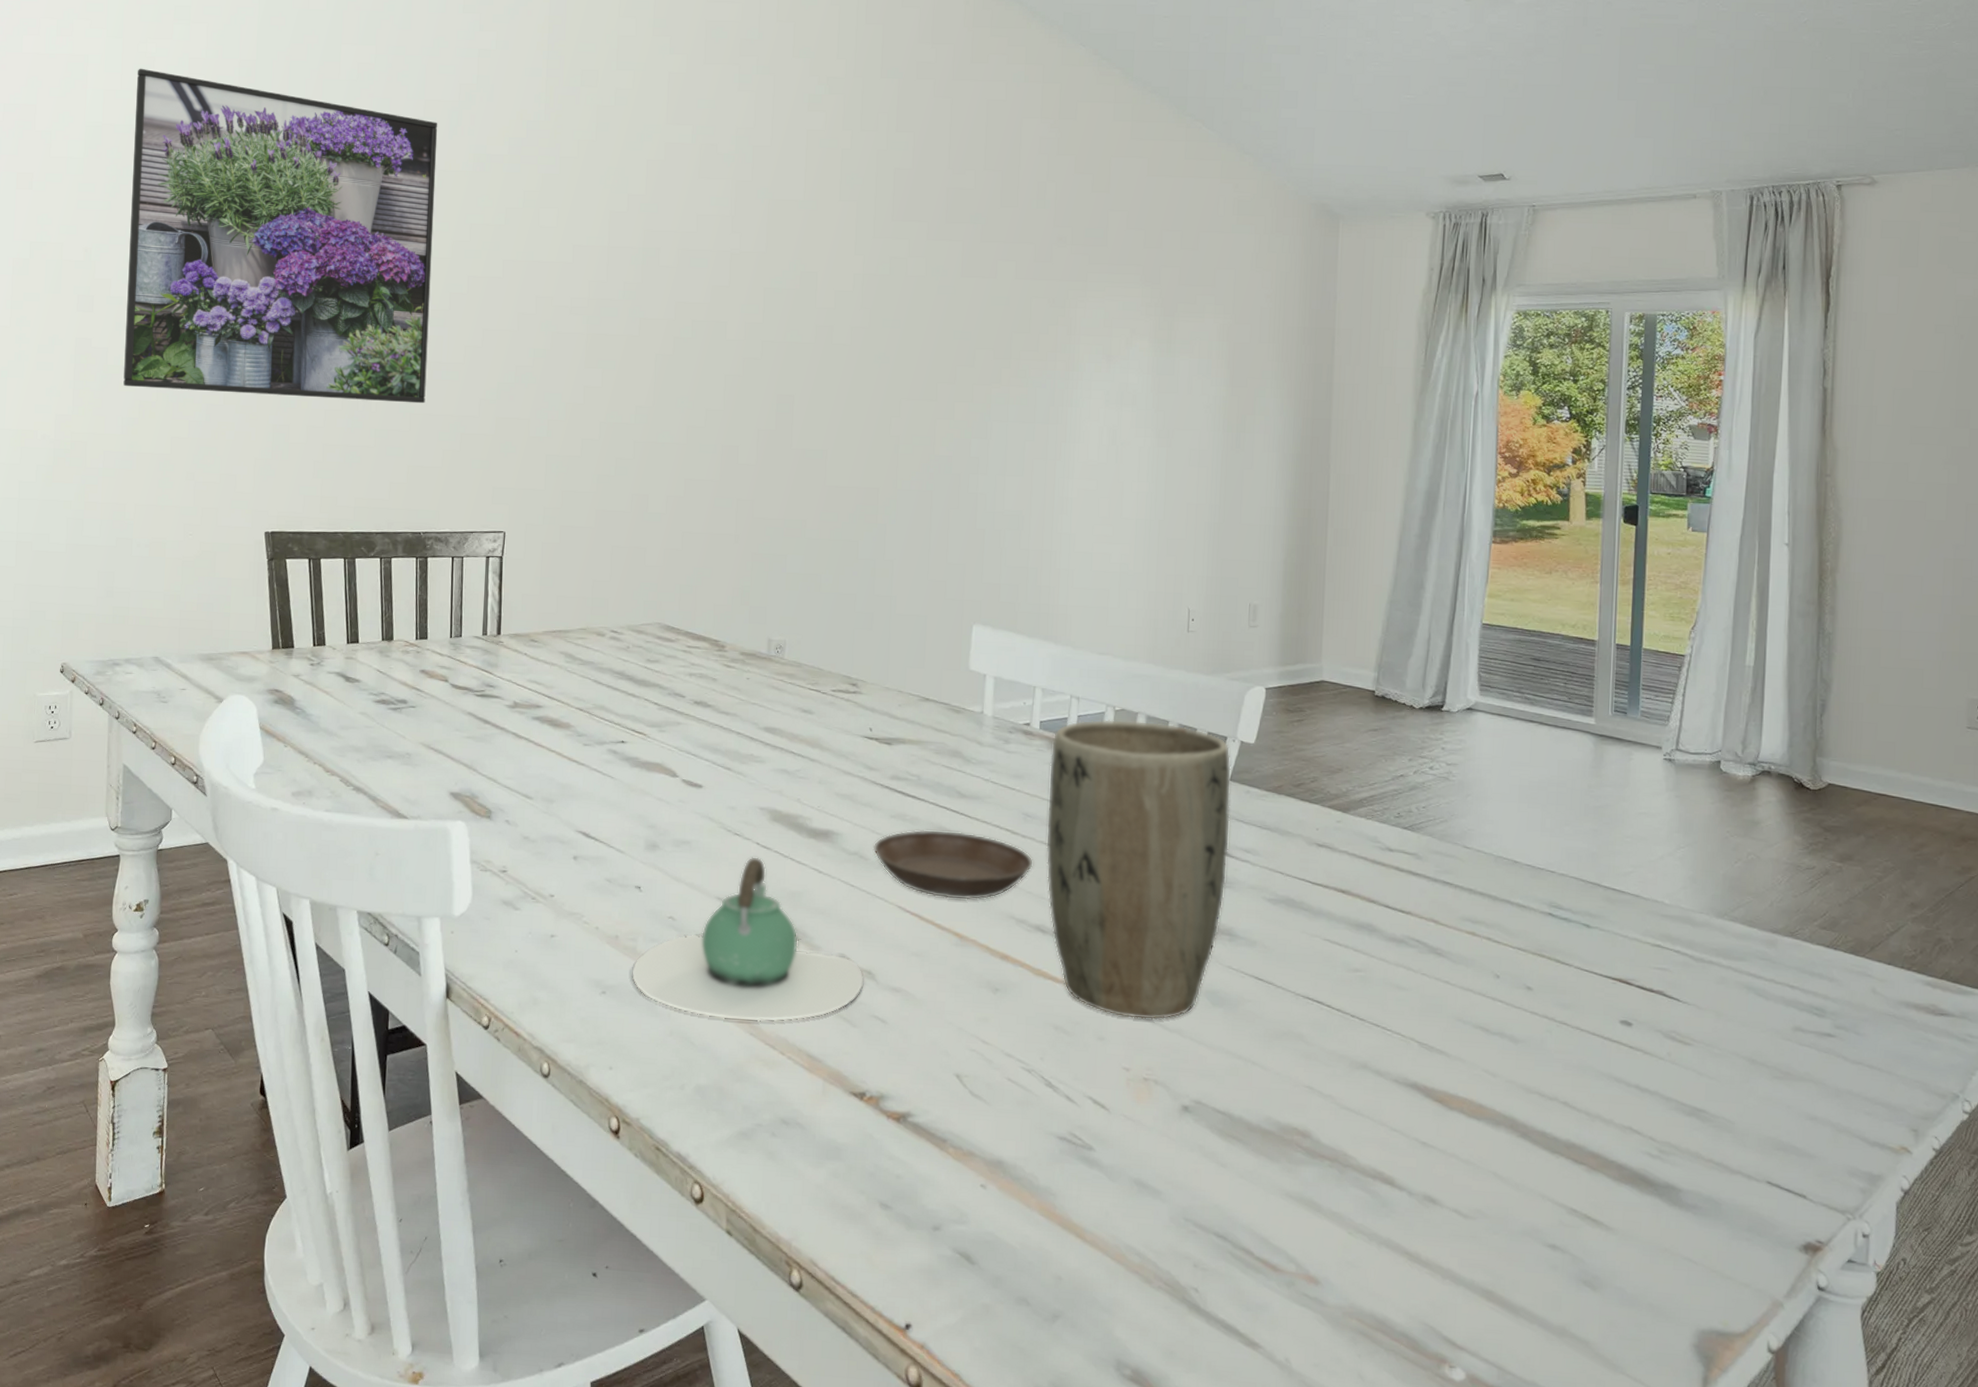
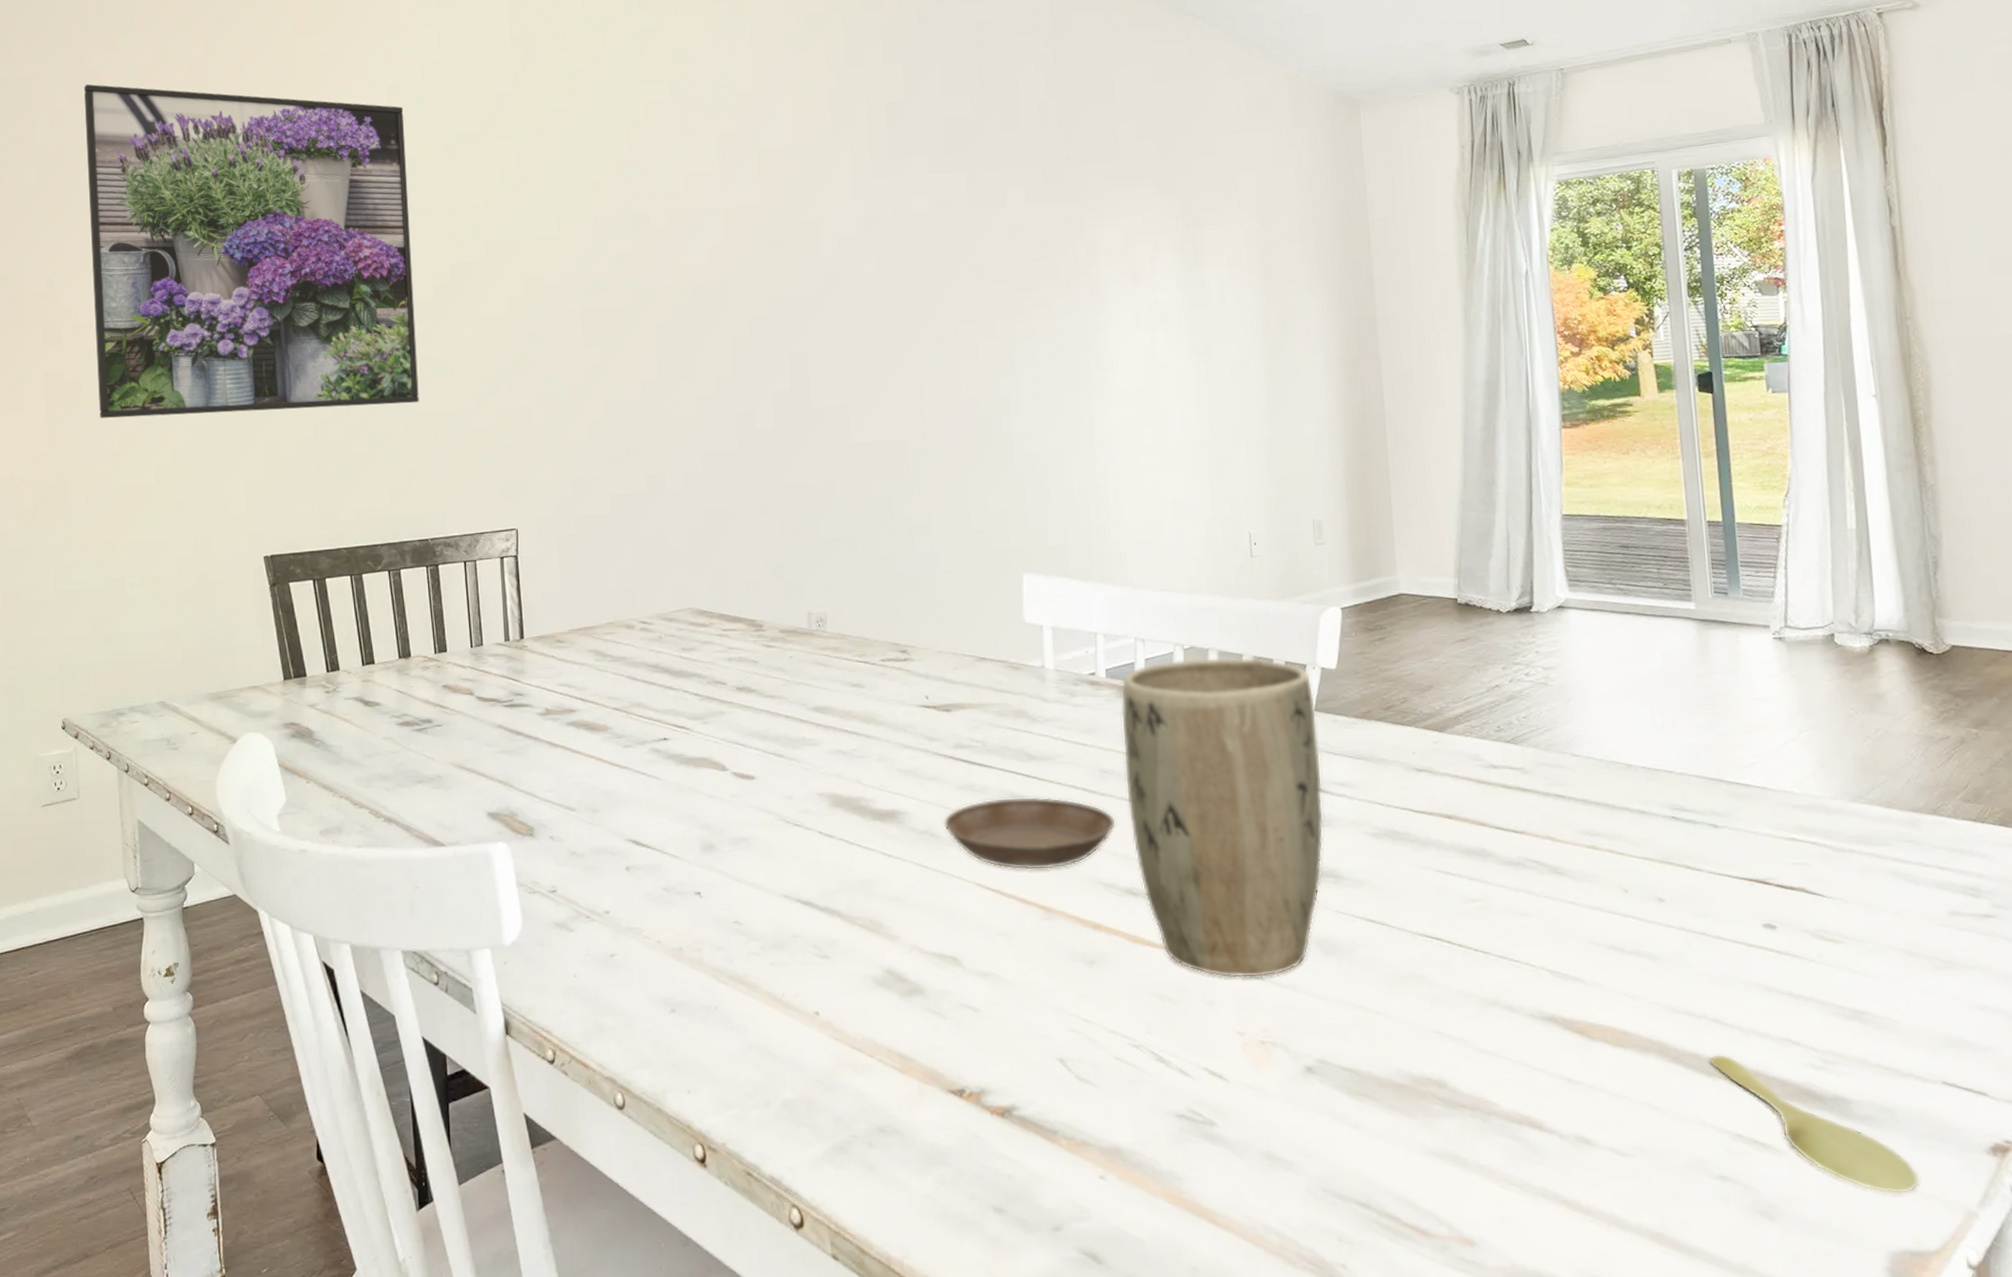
teapot: present [631,857,865,1022] -> none [700,847,951,1026]
spoon: none [1554,1134,1734,1280] -> present [1709,1053,1920,1195]

